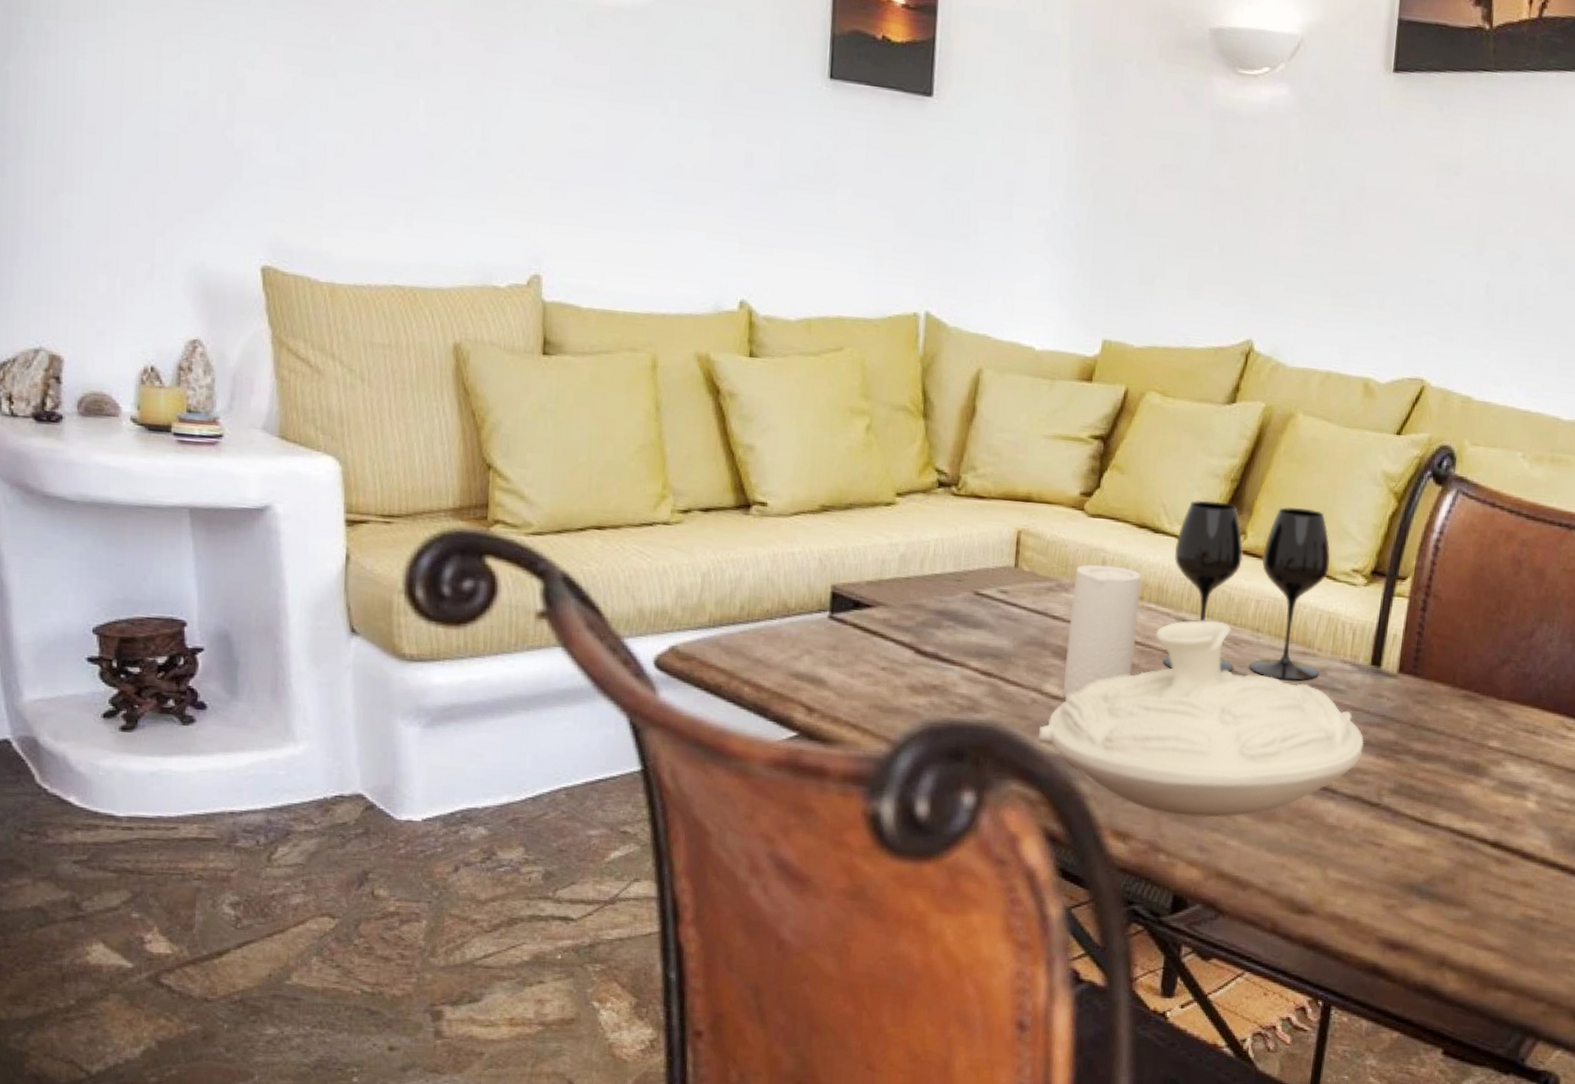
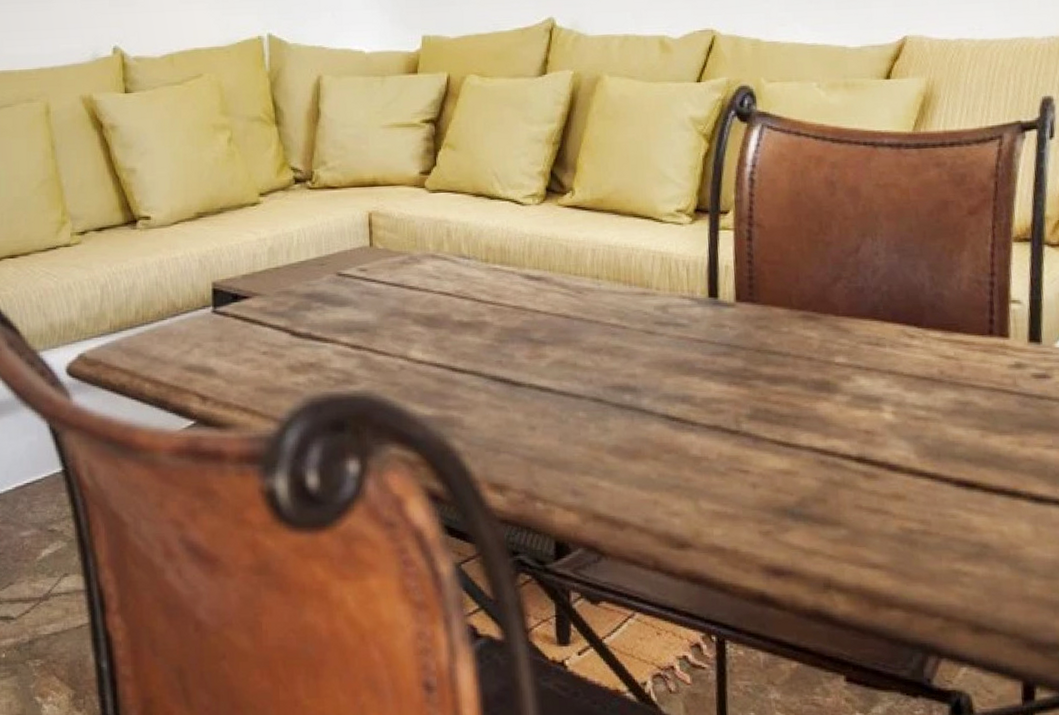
decorative bowl: present [1038,620,1364,818] -> none [409,273,715,463]
candle: present [1063,564,1141,698] -> none [424,234,488,361]
wine glass: present [1163,500,1331,681] -> none [511,160,661,323]

